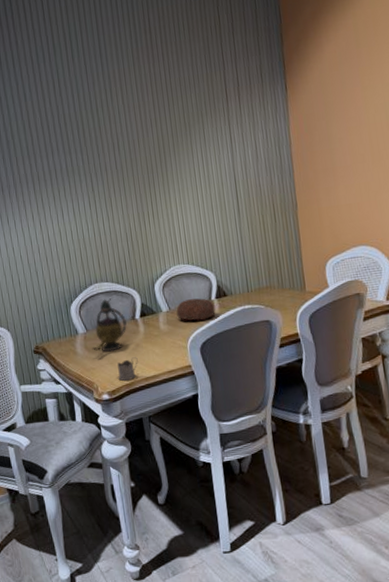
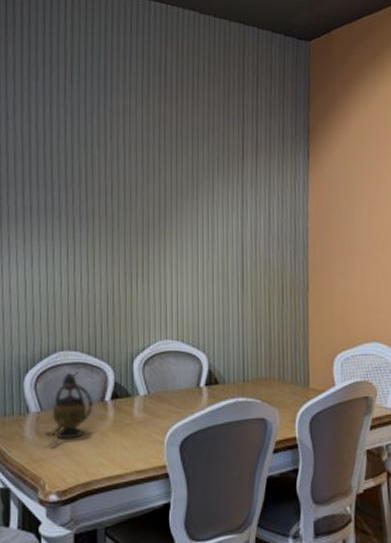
tea glass holder: present [117,357,138,381] -> none [73,449,101,480]
decorative bowl: present [176,298,216,322] -> none [156,383,203,412]

